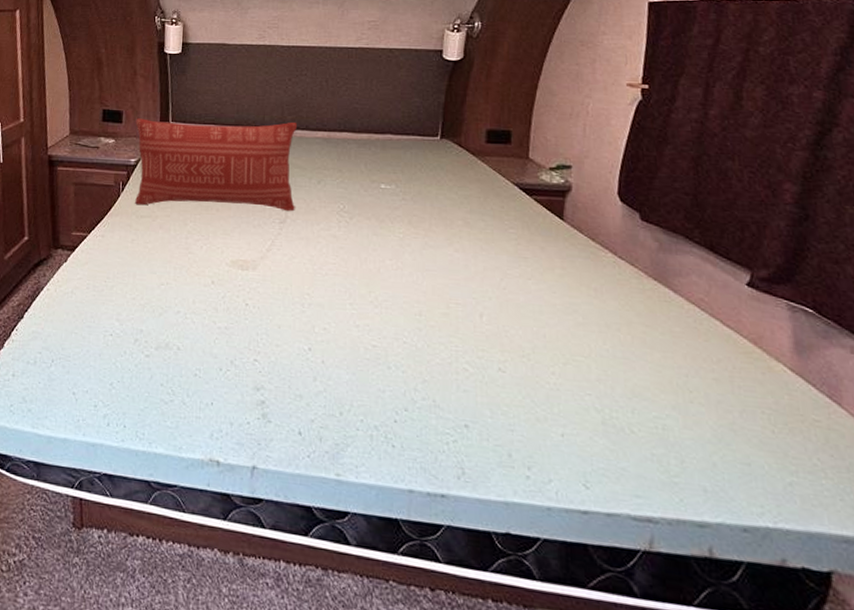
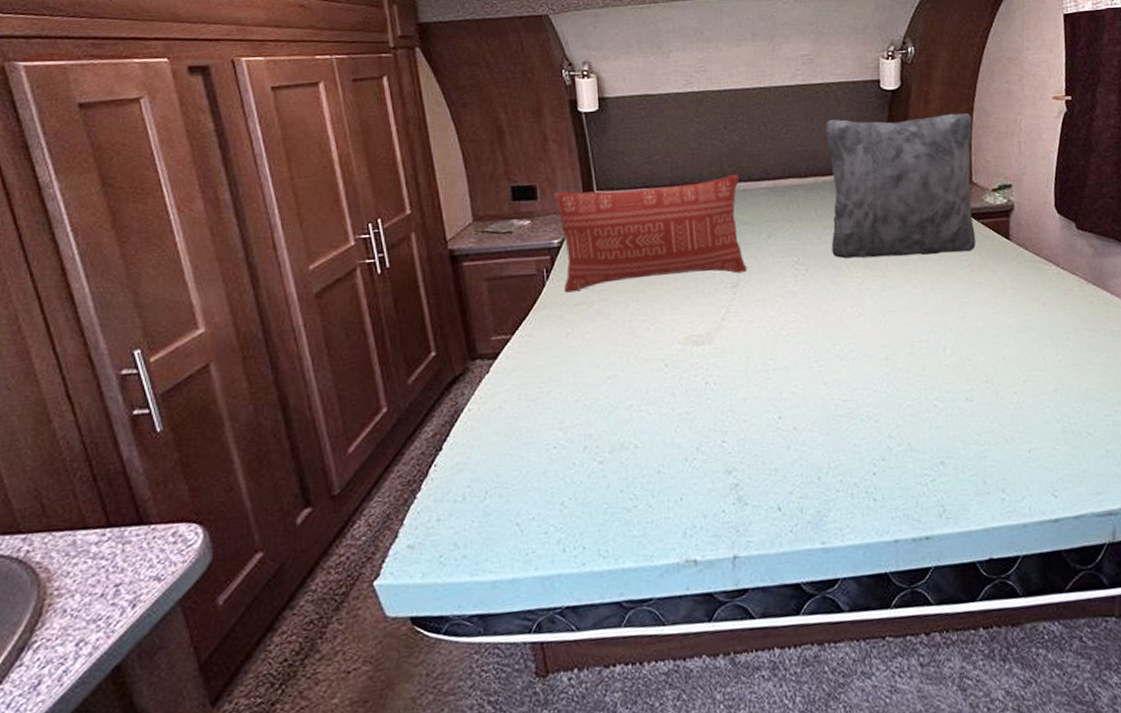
pillow: none [377,82,535,226] -> present [825,113,976,259]

